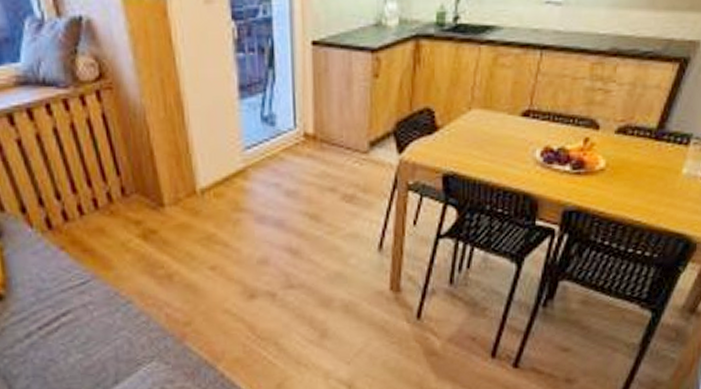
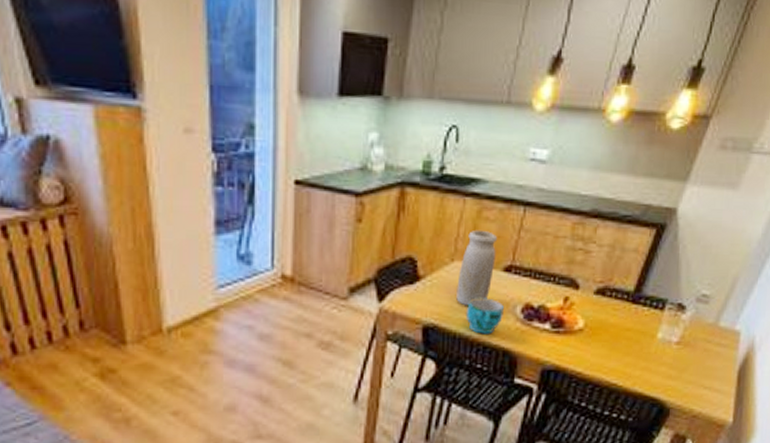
vase: none [475,76,515,153] -> present [456,229,498,306]
cup: none [485,143,523,179] -> present [465,298,504,334]

